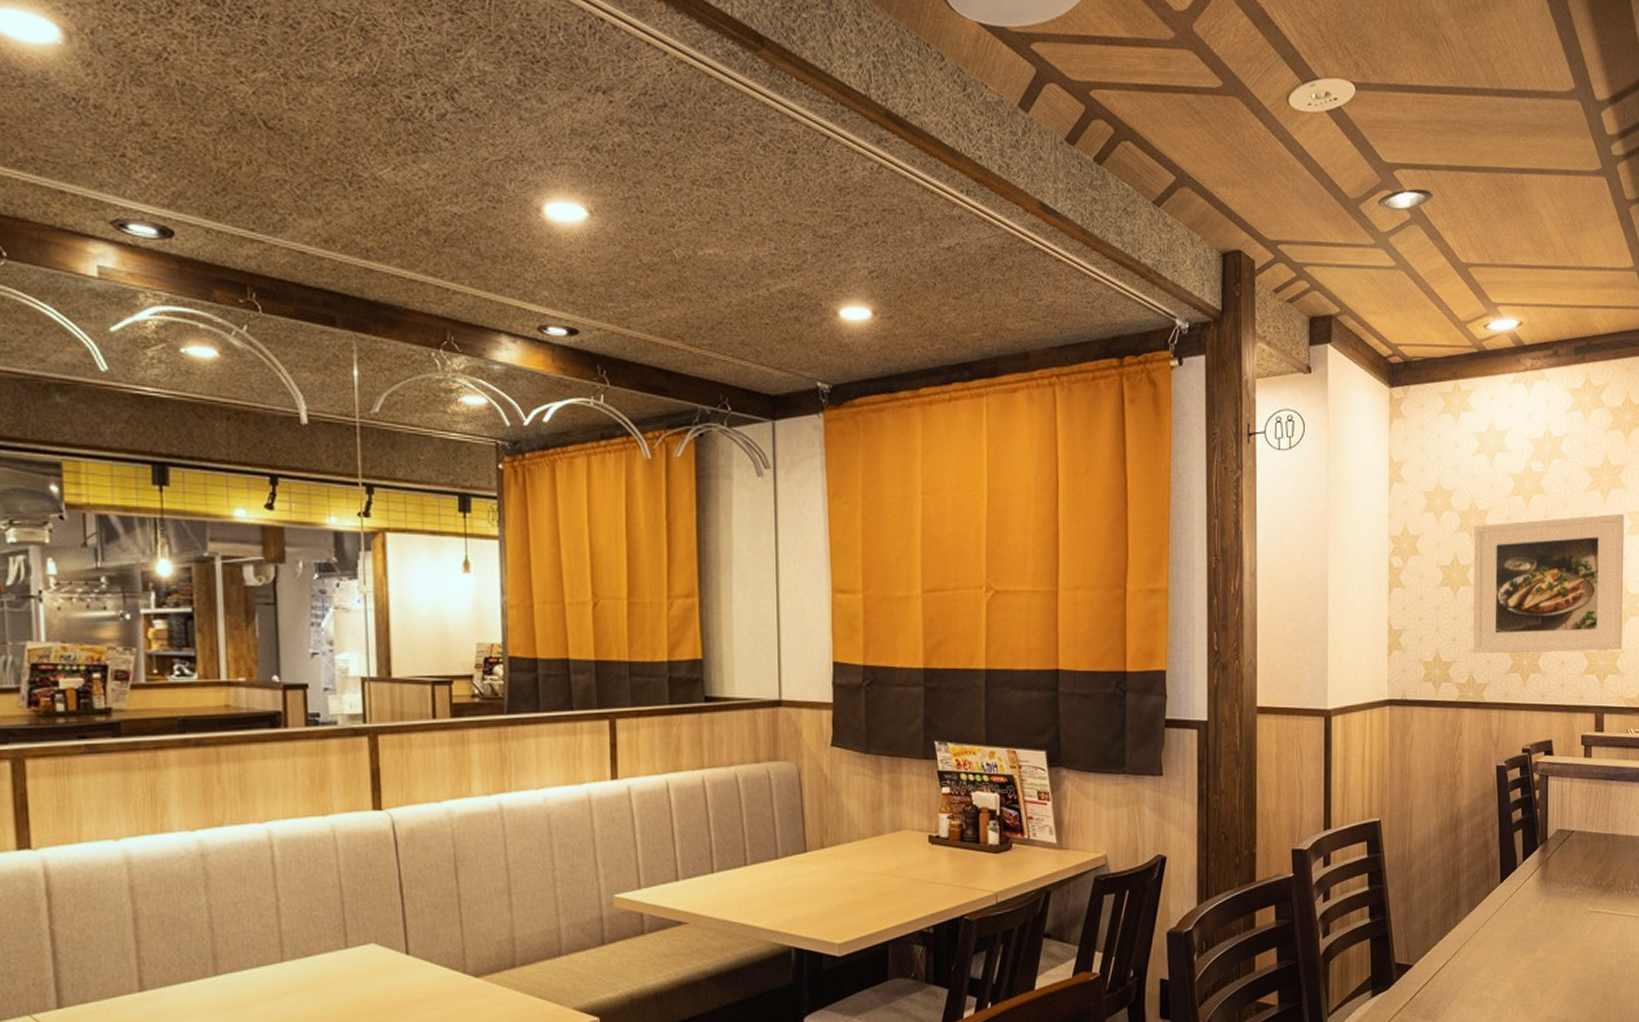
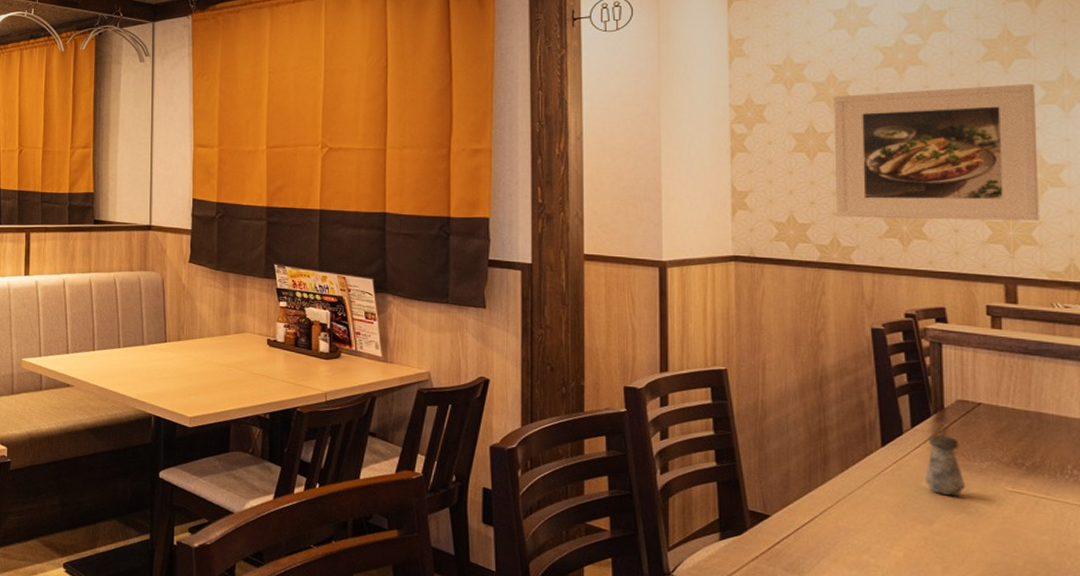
salt shaker: none [1531,864,1560,923] -> present [925,433,965,497]

